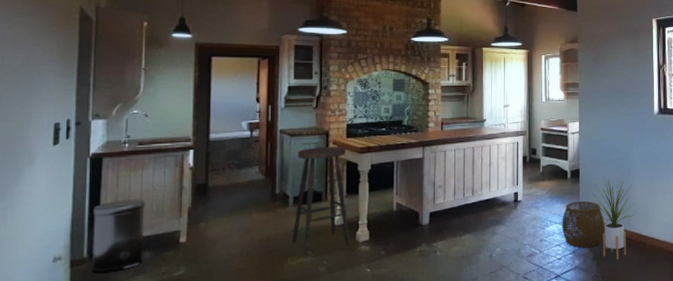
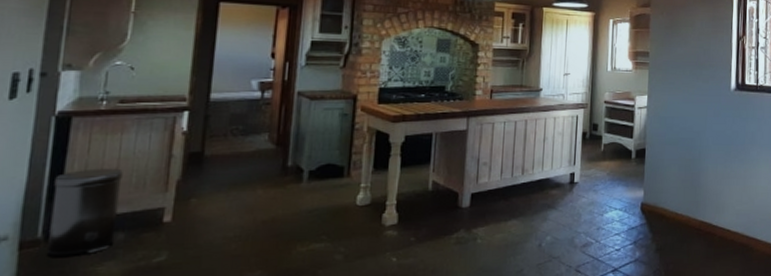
bar stool: present [292,147,350,256] -> none [303,113,376,241]
woven basket: present [562,201,604,248] -> none [622,185,671,238]
house plant: present [593,176,635,260] -> none [659,158,705,252]

